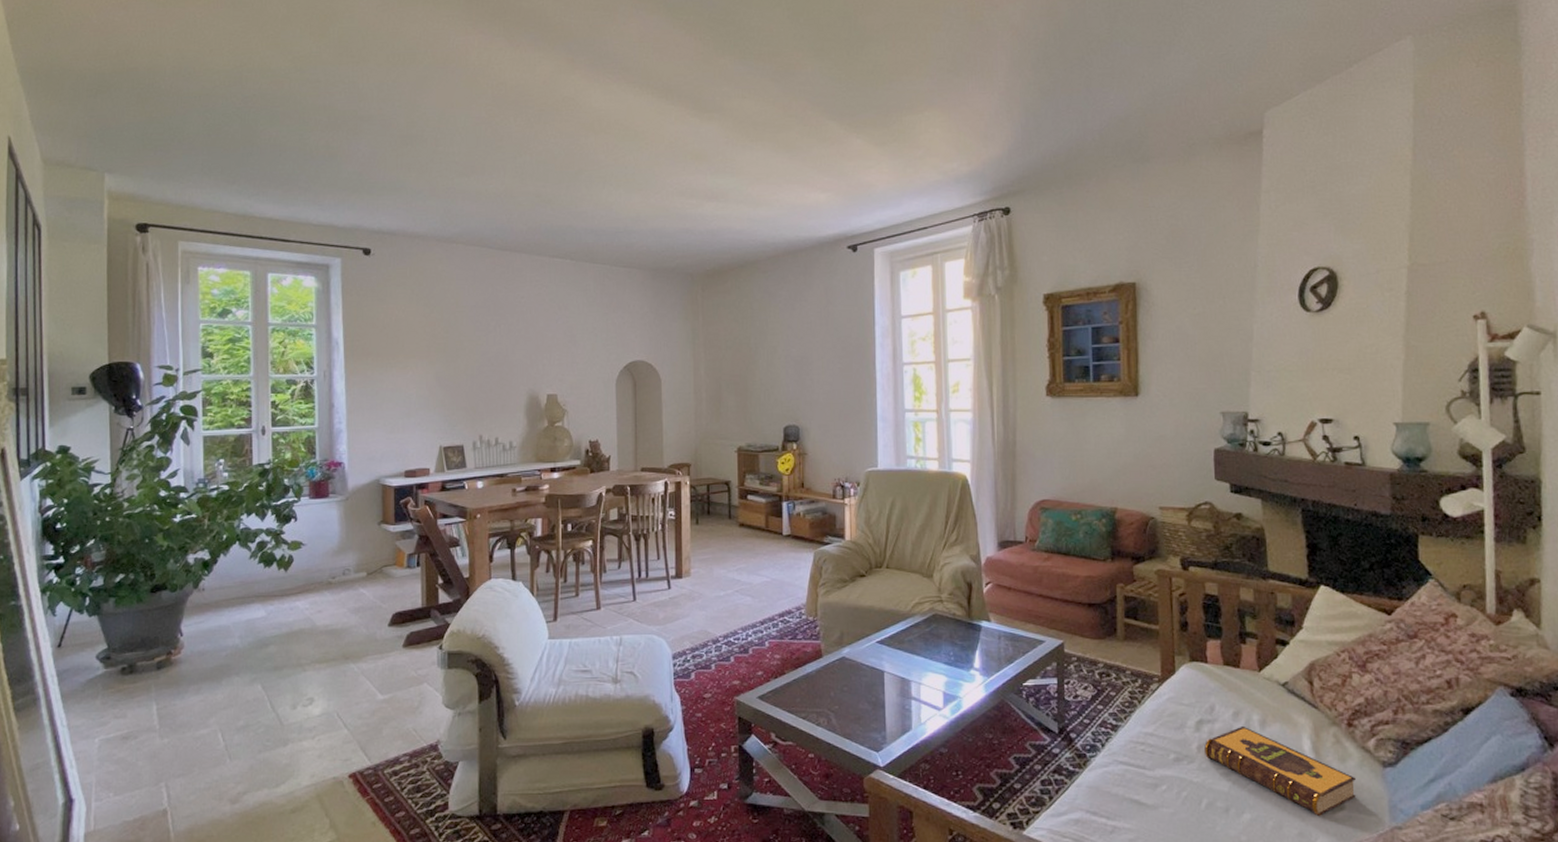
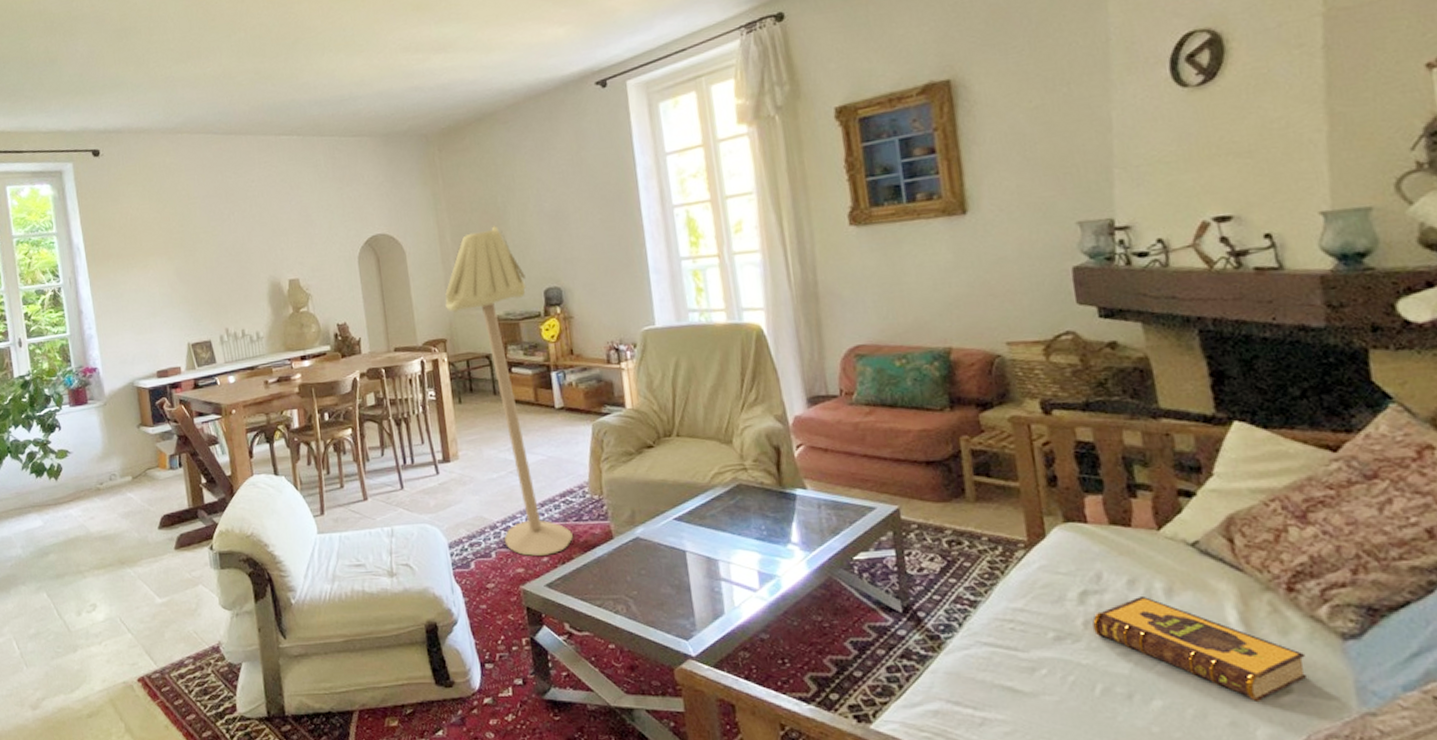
floor lamp: none [693,364,787,671] -> present [445,226,573,557]

